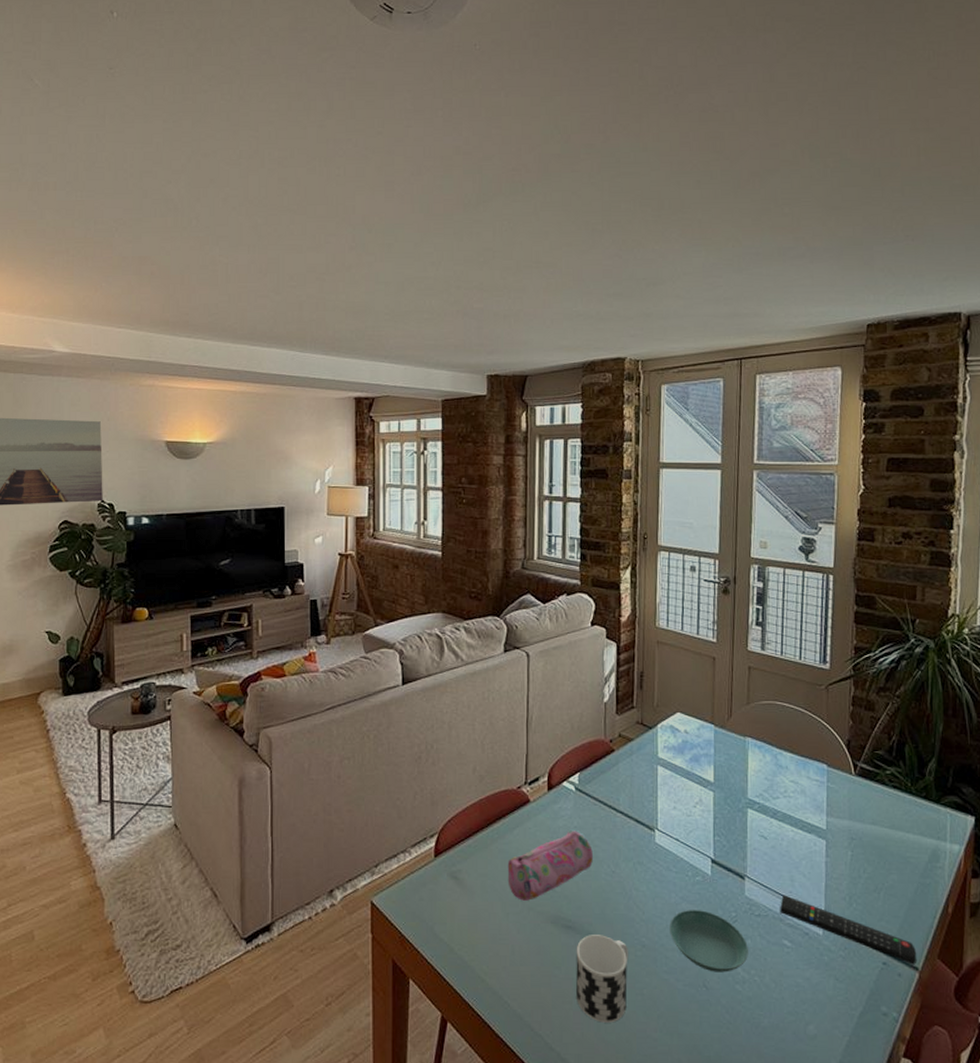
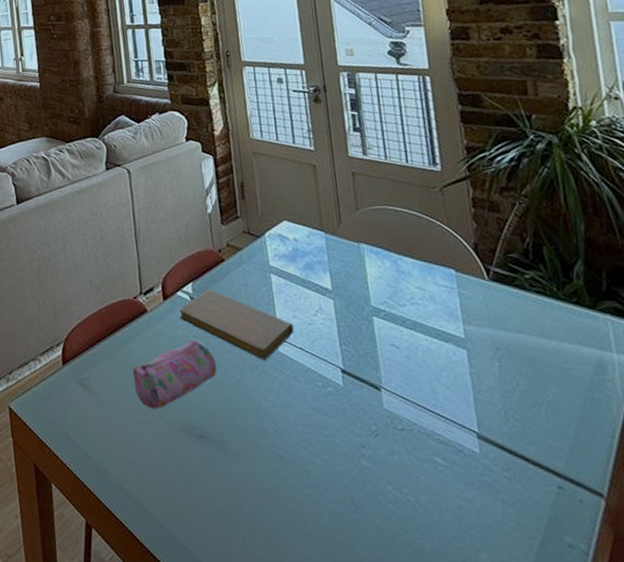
notebook: none [562,779,673,851] -> present [179,289,294,360]
cup: present [576,935,628,1023] -> none [211,445,272,538]
saucer: present [670,910,748,972] -> none [305,422,398,490]
remote control: present [780,895,917,965] -> none [425,408,599,490]

